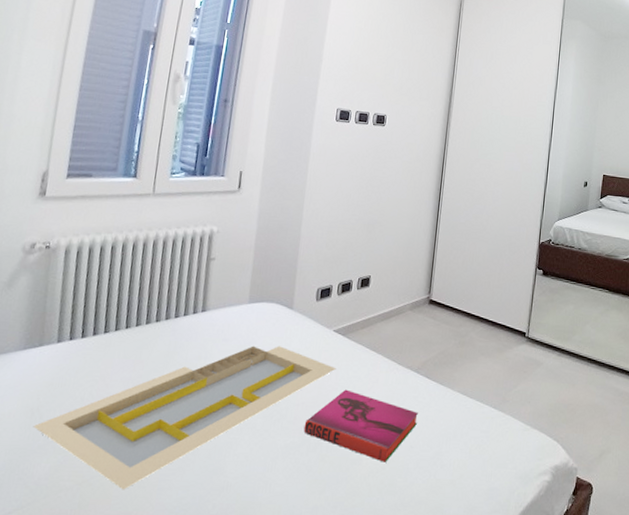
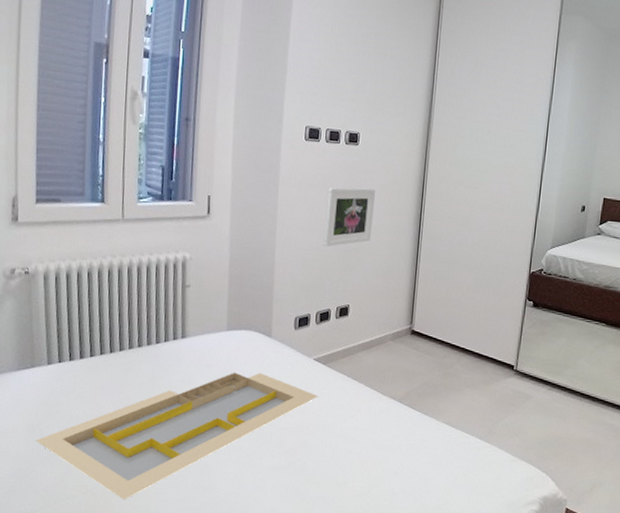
hardback book: present [303,389,418,462] -> none [289,416,402,486]
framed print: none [347,164,399,220] -> present [322,187,375,247]

